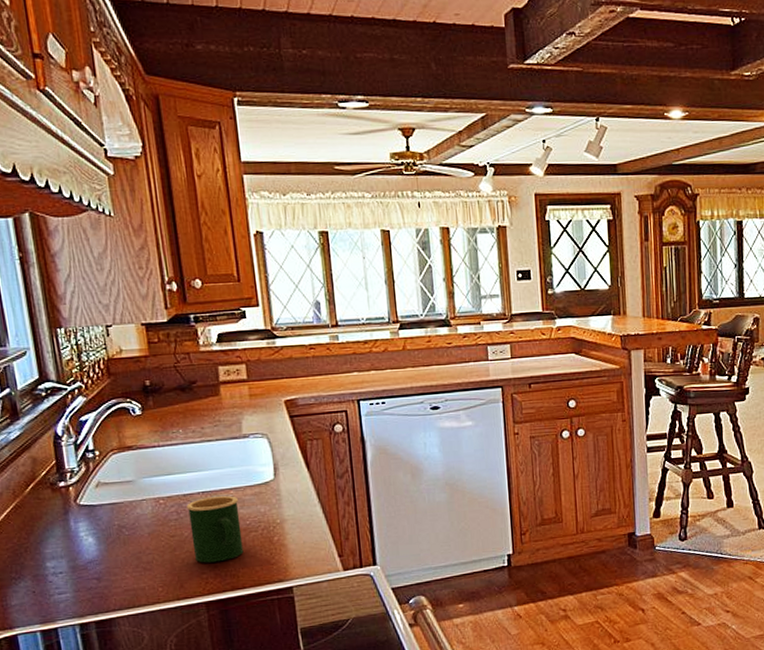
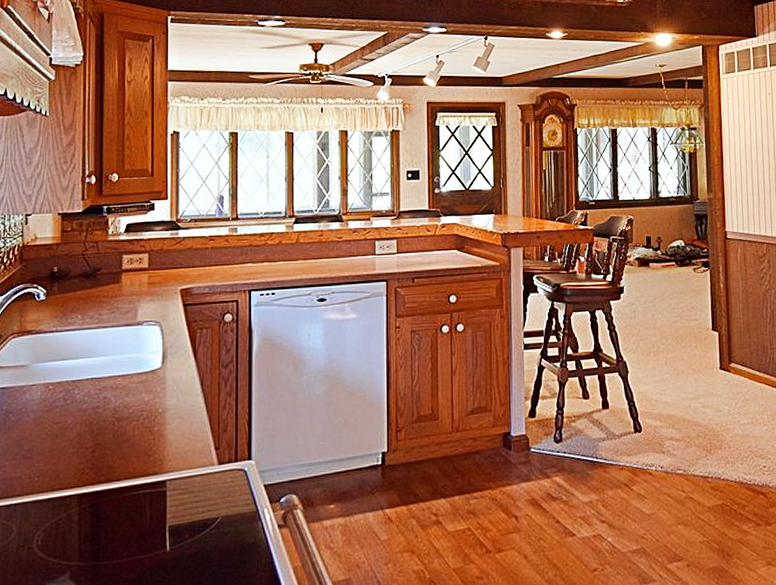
mug: present [186,496,244,563] -> none [74,383,124,452]

